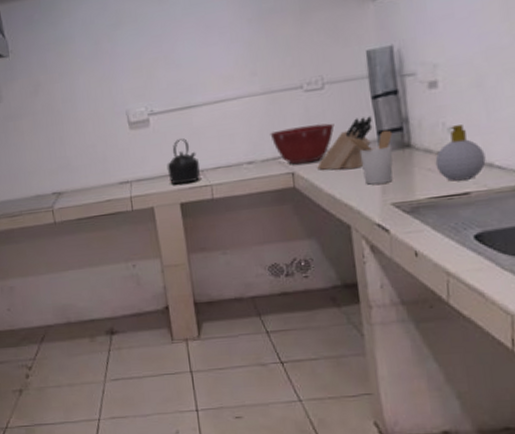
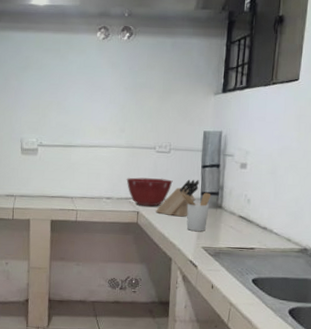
kettle: present [167,138,201,185] -> none [45,169,71,205]
soap bottle: present [435,125,486,181] -> none [236,198,269,239]

